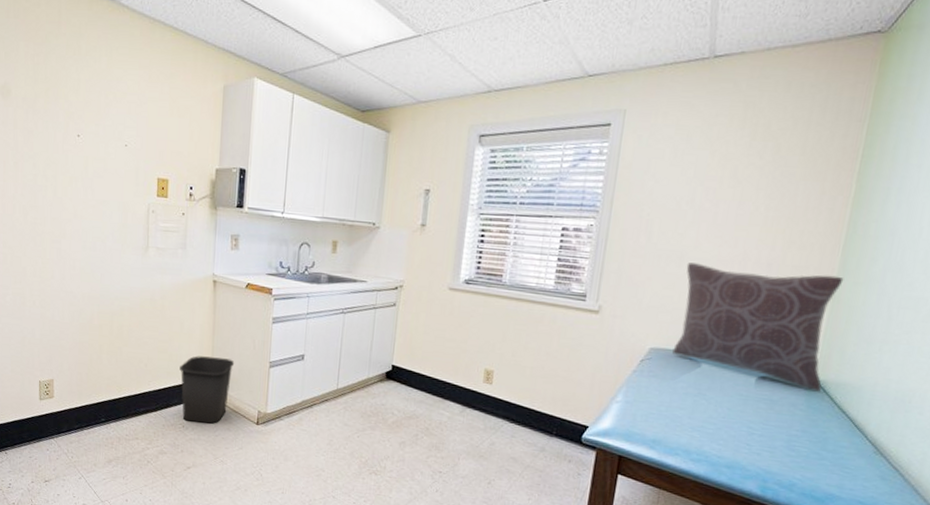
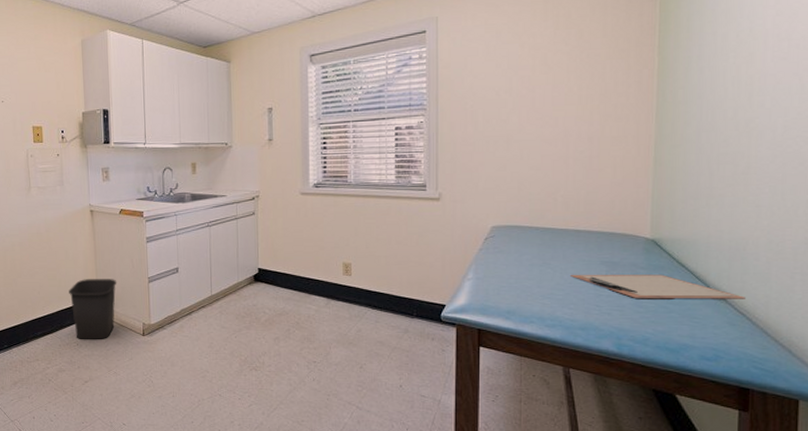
pillow: present [672,262,844,392] -> none [513,141,662,250]
clipboard: none [724,408,902,454] -> present [569,274,746,299]

